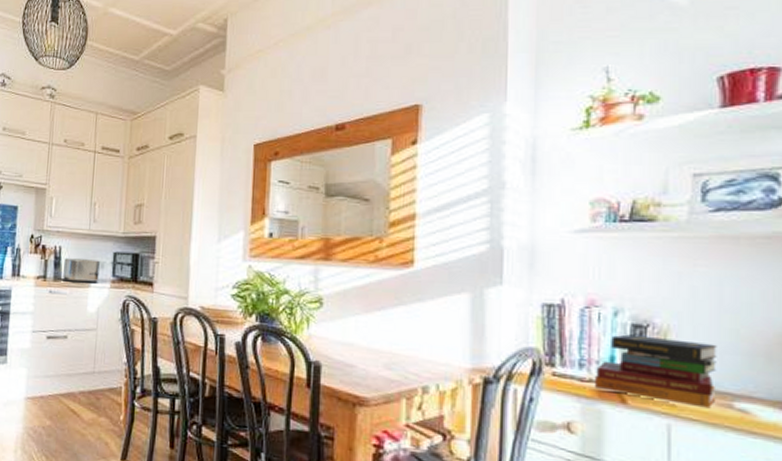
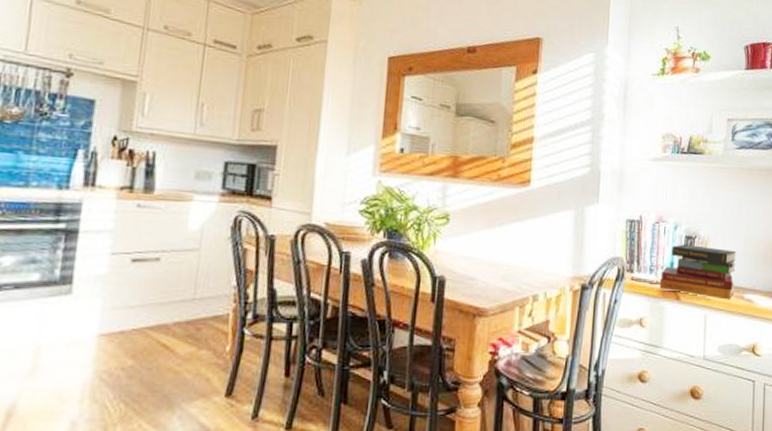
toaster: present [63,257,100,284] -> none [156,165,207,197]

